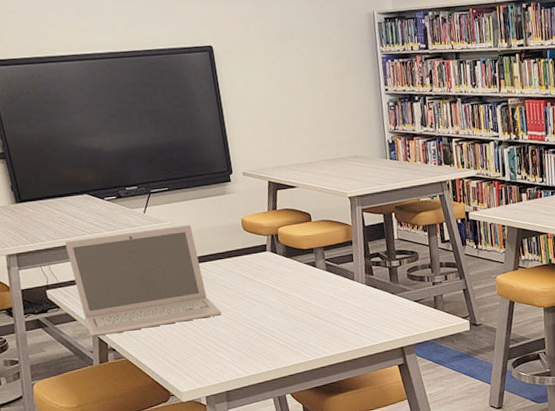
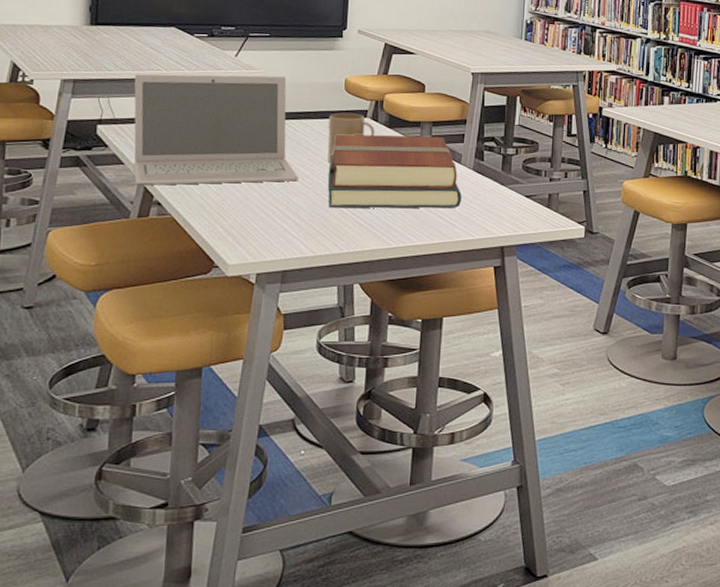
mug: none [235,249,277,295] -> present [327,113,375,162]
books: none [242,259,361,334] -> present [327,134,461,208]

